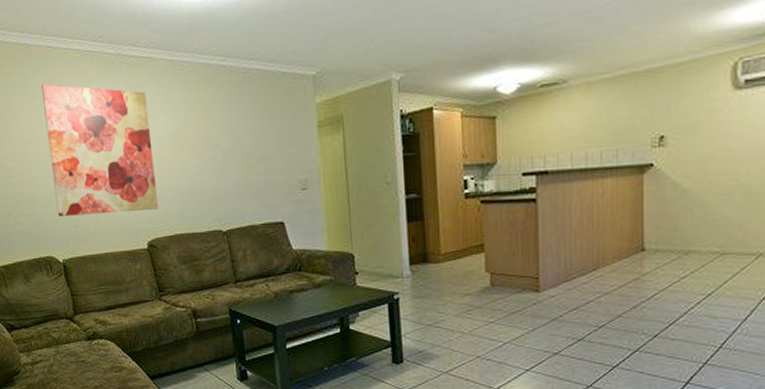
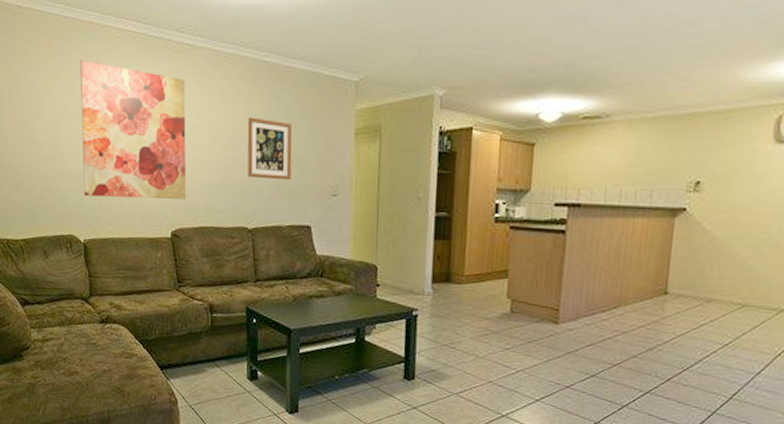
wall art: none [211,121,260,181] -> present [247,117,293,181]

